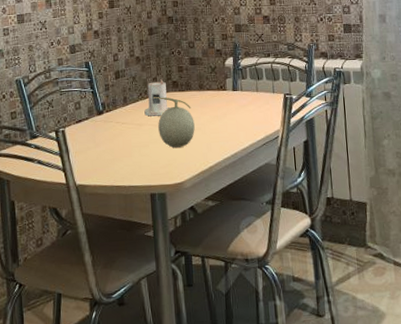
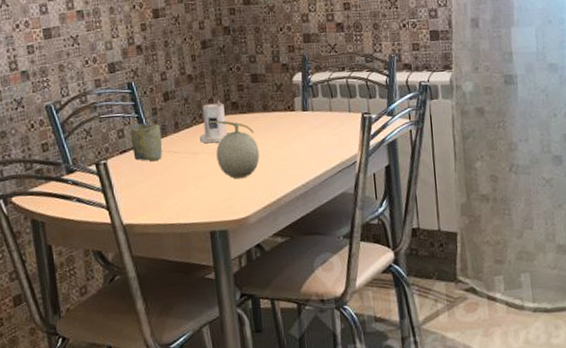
cup: none [86,97,113,131] -> present [130,123,163,162]

